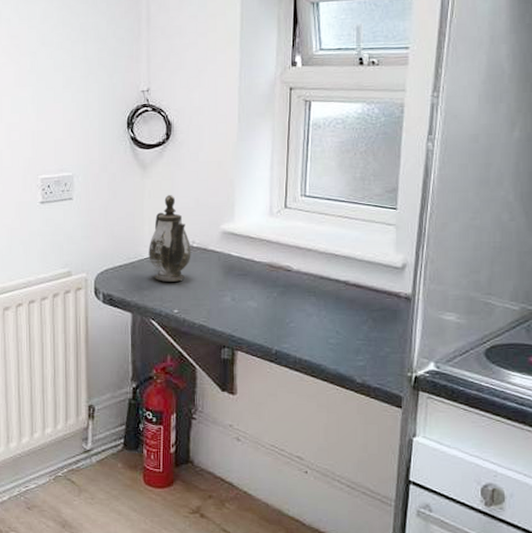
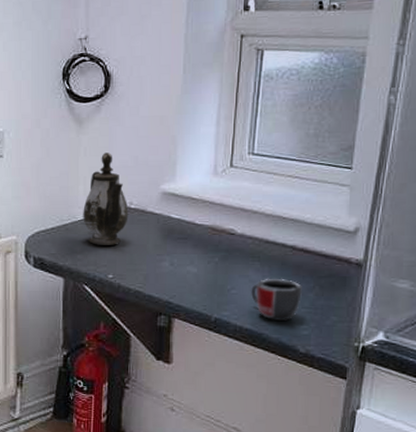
mug: none [309,312,357,352] -> present [251,278,303,321]

